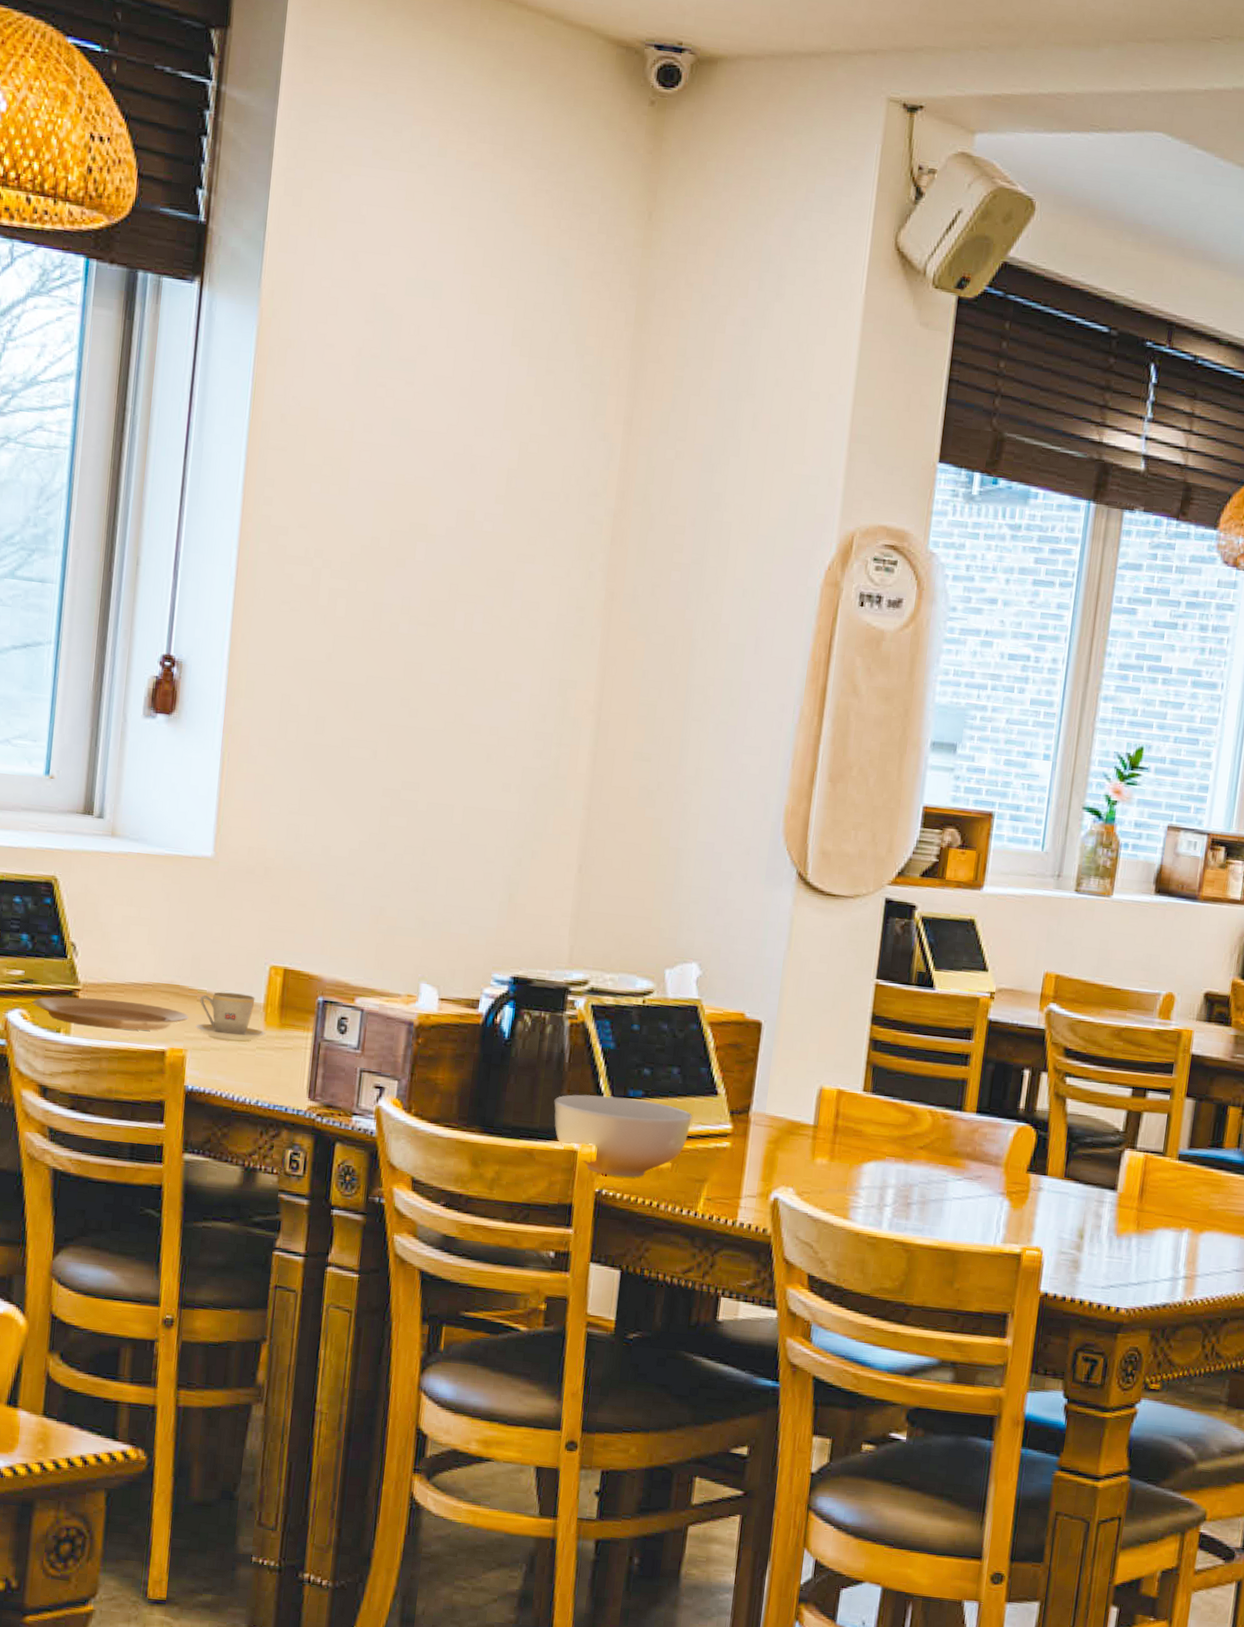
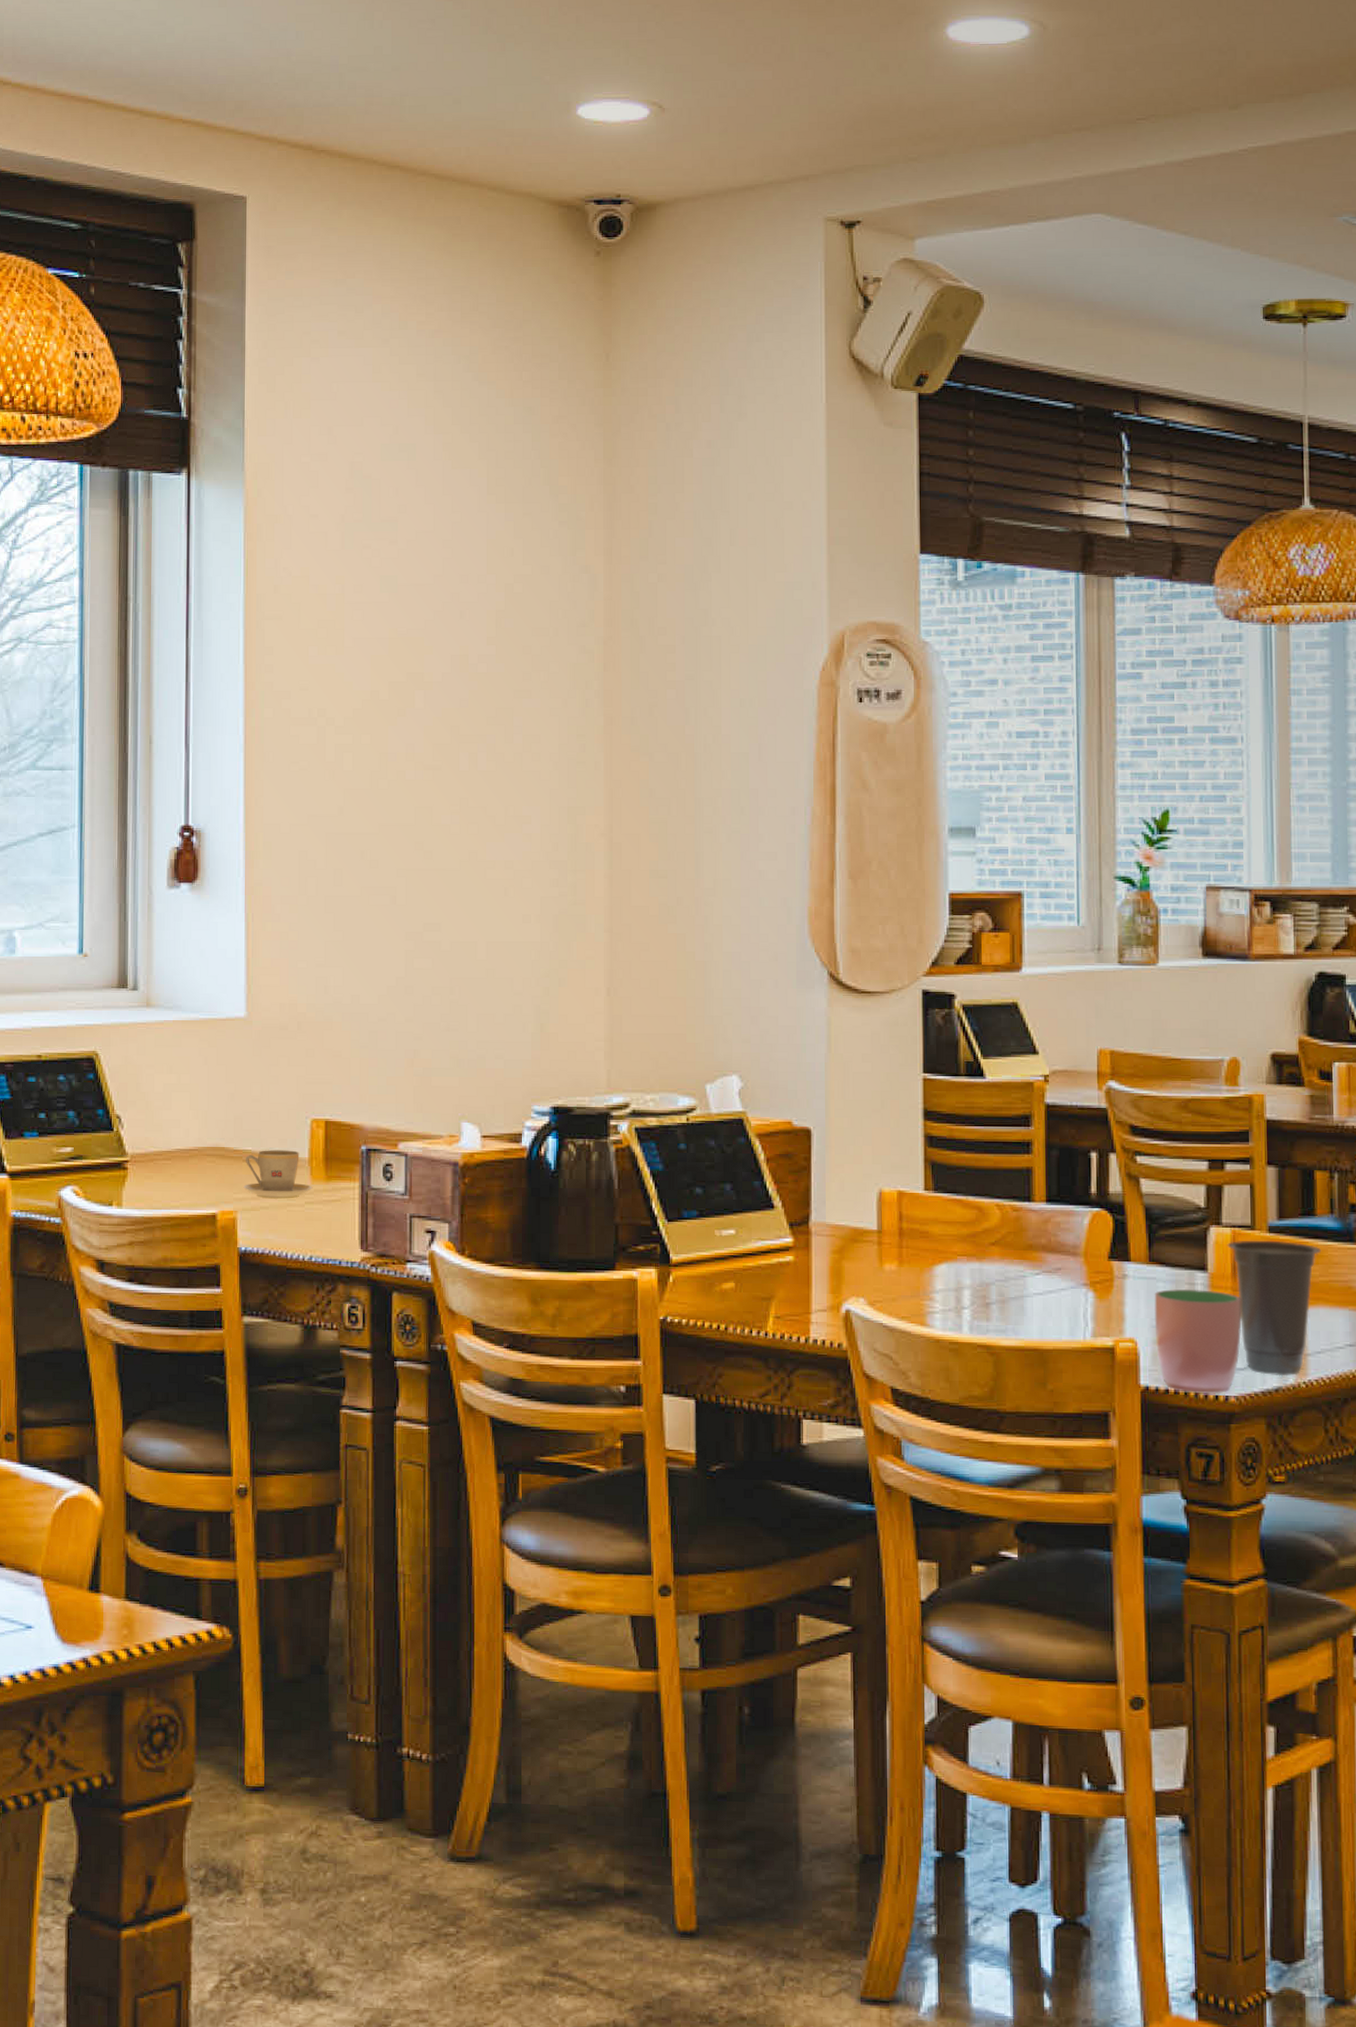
plate: present [32,996,188,1031] -> none [83,1168,236,1197]
bowl: present [554,1094,692,1178] -> none [608,1219,751,1302]
cup: none [1059,1204,1144,1305] -> present [1154,1288,1242,1394]
cup: none [1138,1165,1223,1294] -> present [1227,1240,1321,1377]

